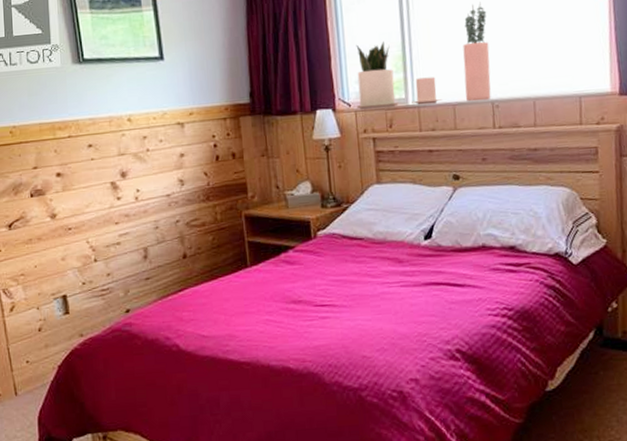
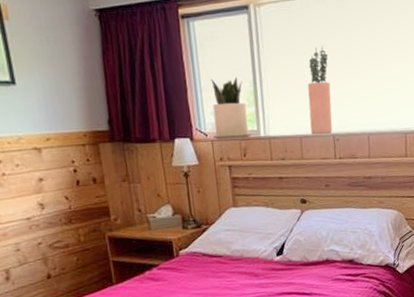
candle: present [411,77,443,105] -> none [263,111,291,137]

